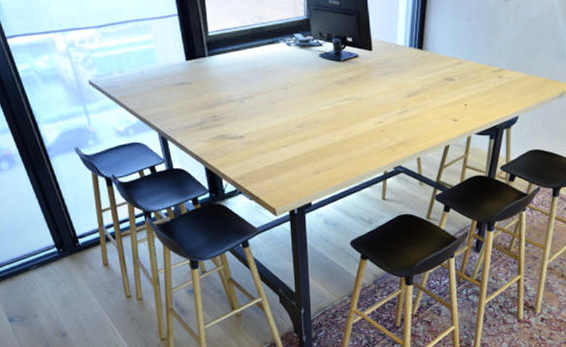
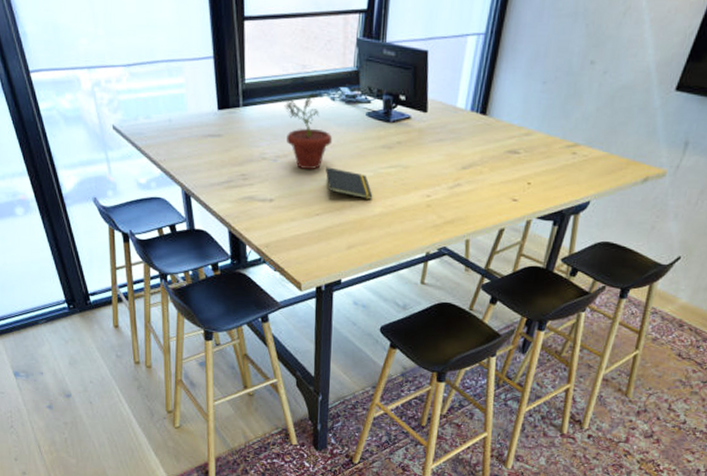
potted plant: none [246,39,292,108] -> present [284,92,333,170]
notepad: none [288,104,332,132] -> present [326,167,373,200]

